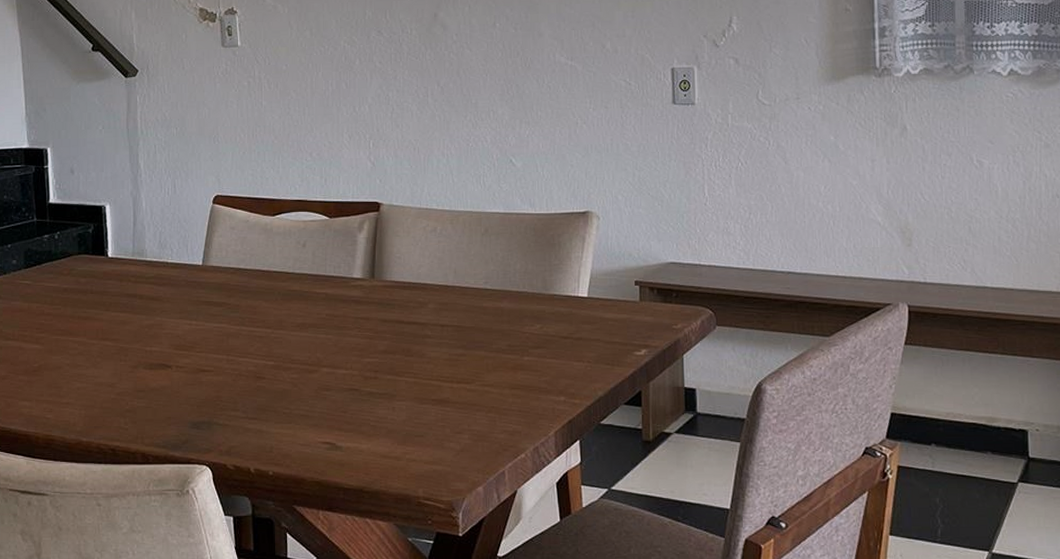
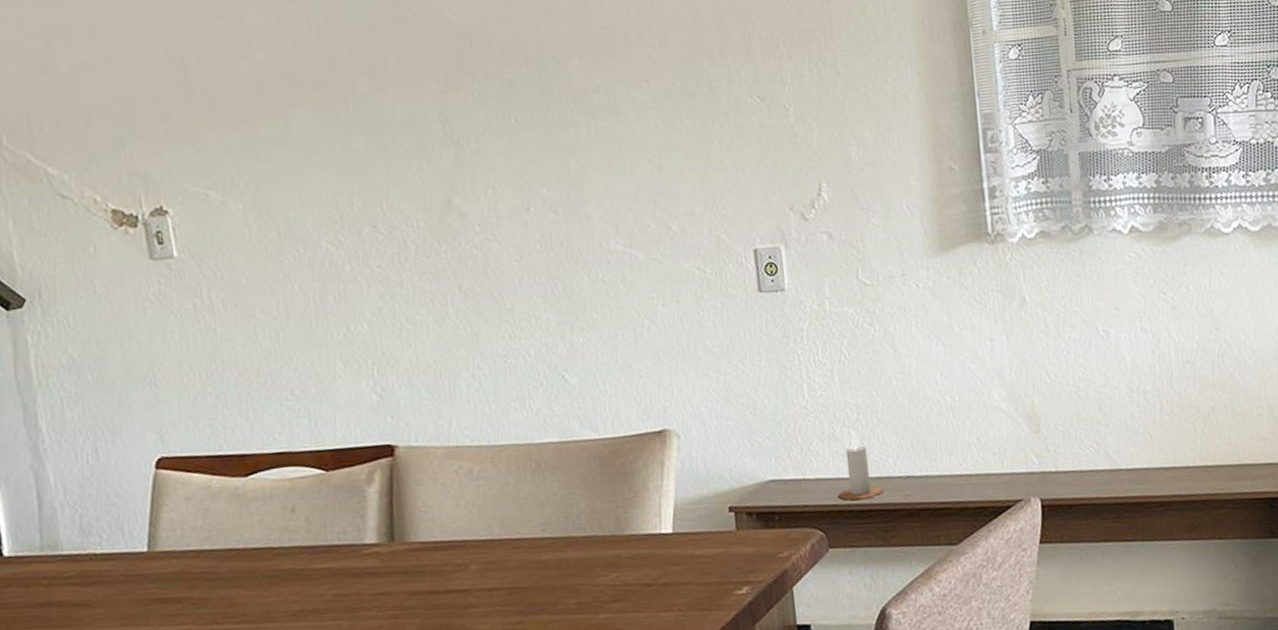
candle: none [727,228,768,288] -> present [838,430,884,501]

